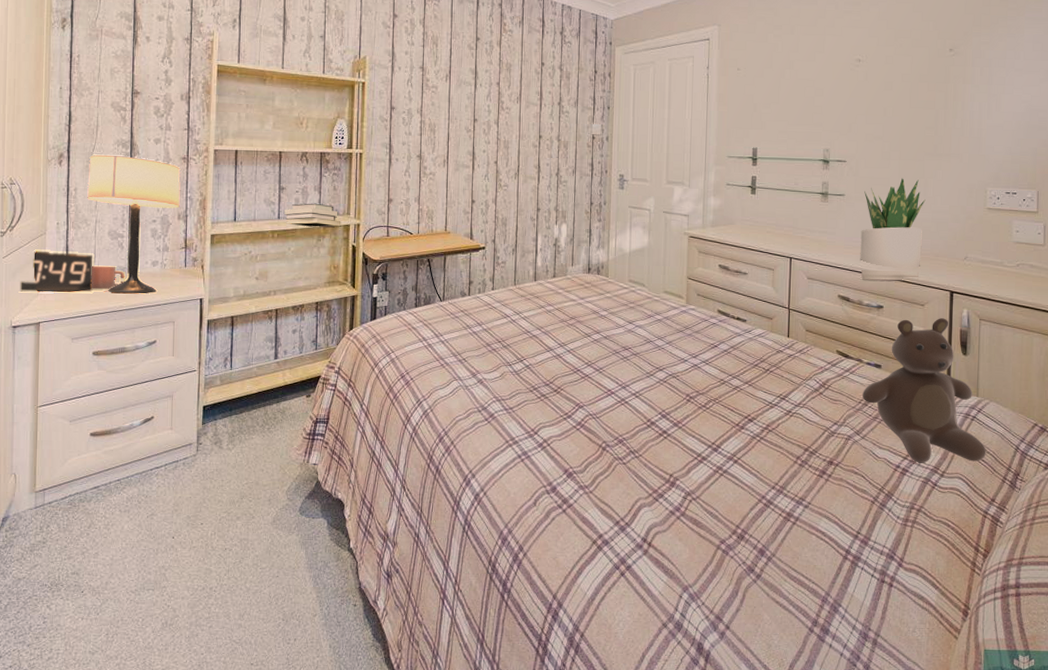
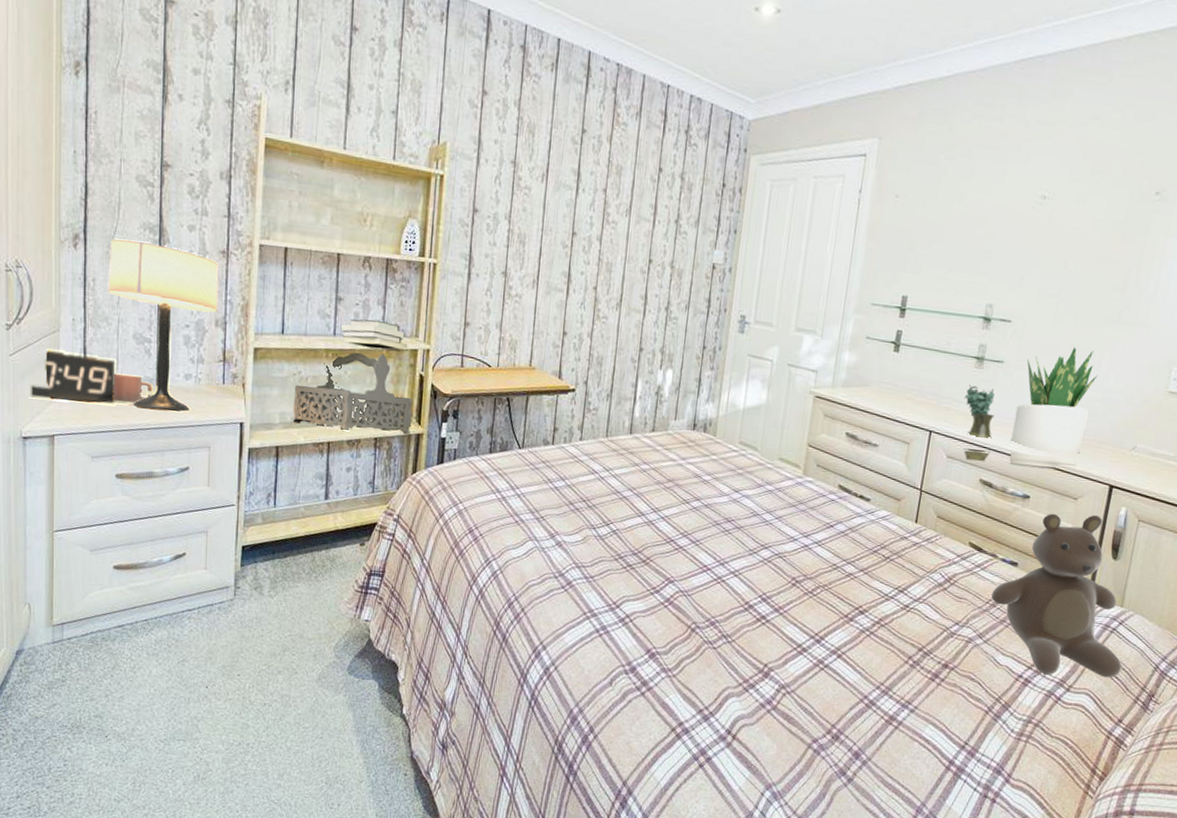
decorative basket: none [245,230,348,298] -> present [292,352,413,435]
vase: none [815,216,845,280] -> present [962,384,995,462]

